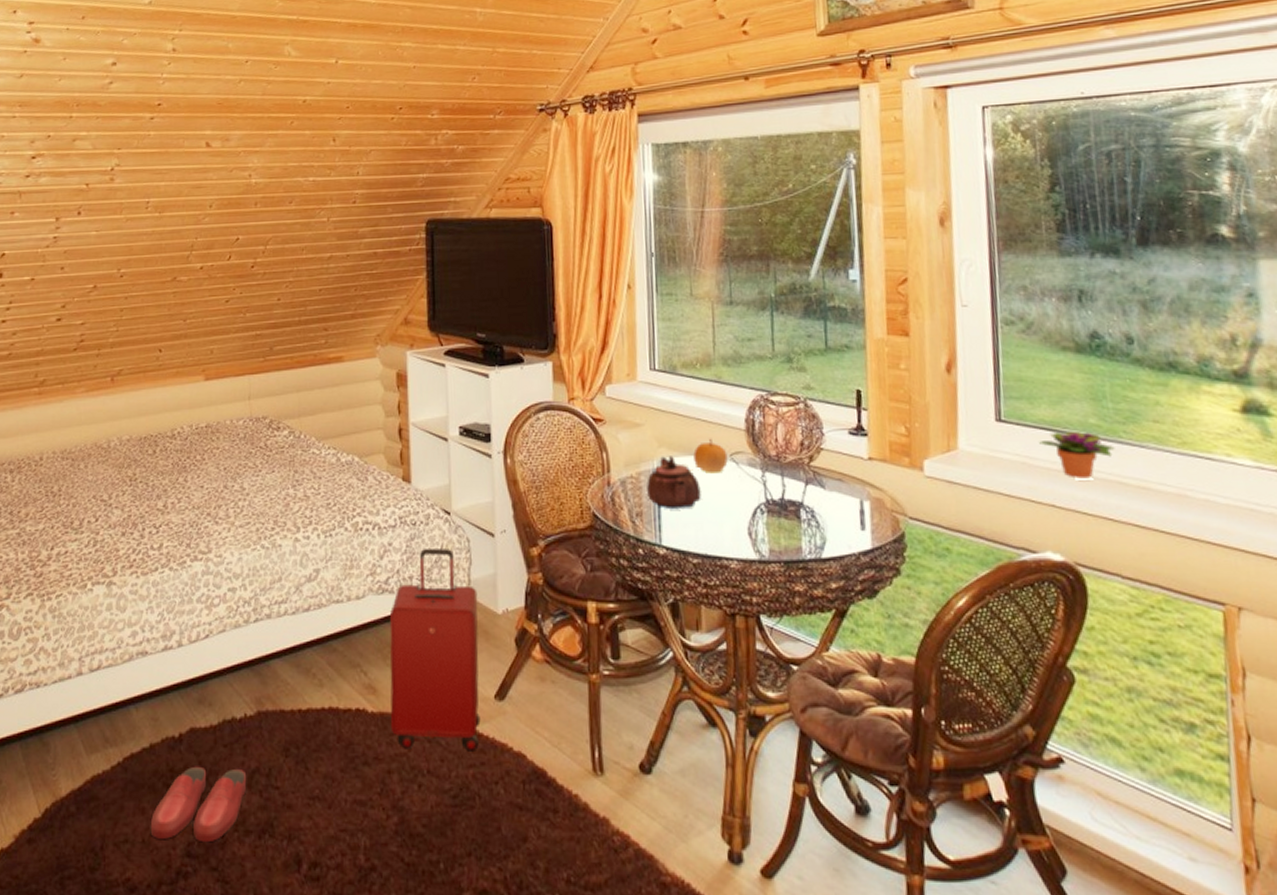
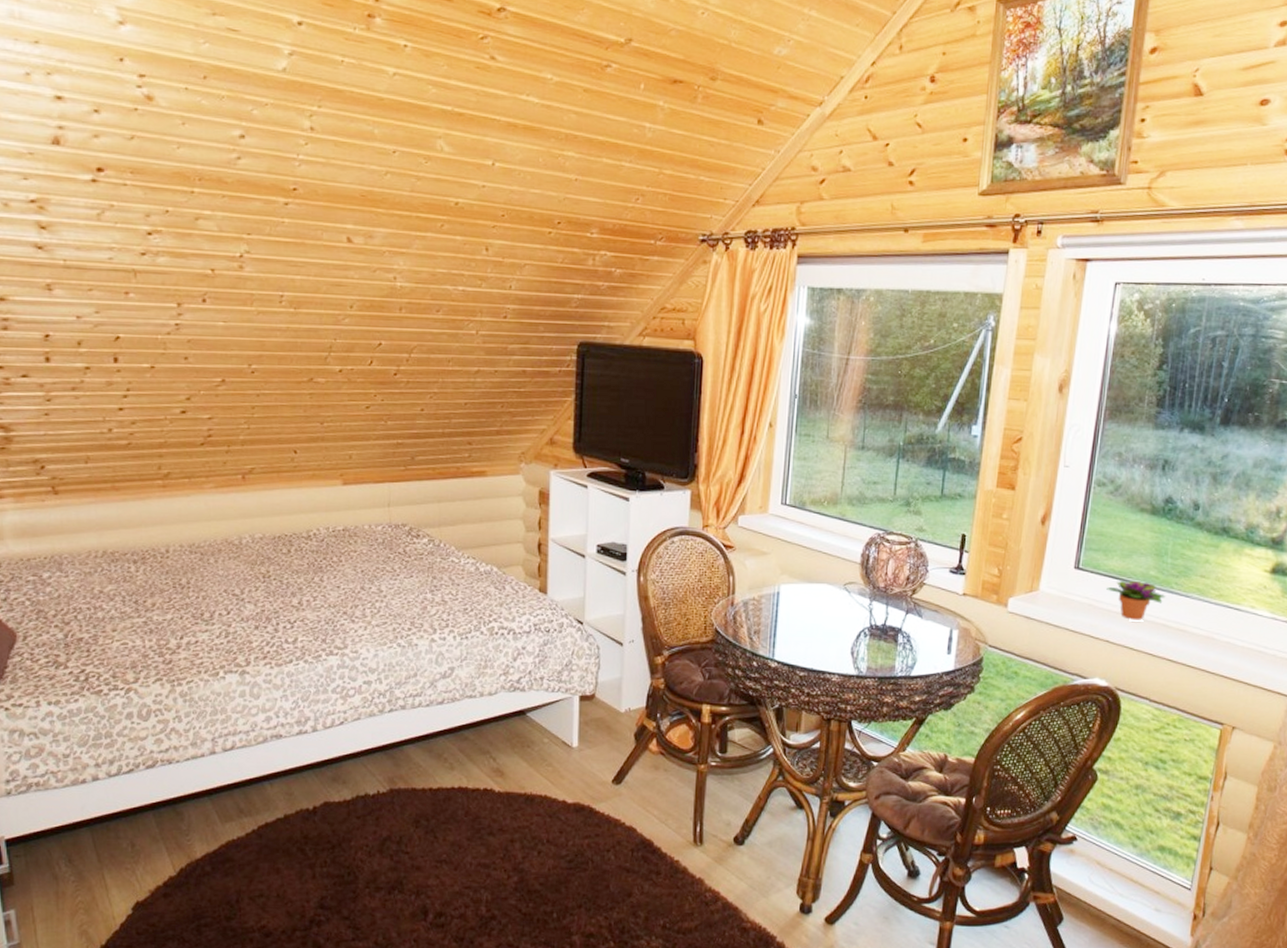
slippers: present [150,766,247,843] -> none [284,834,379,897]
suitcase: present [389,547,481,752] -> none [515,652,603,825]
teapot: present [647,456,701,509] -> none [766,582,814,629]
fruit: present [693,438,728,474] -> none [811,569,842,600]

